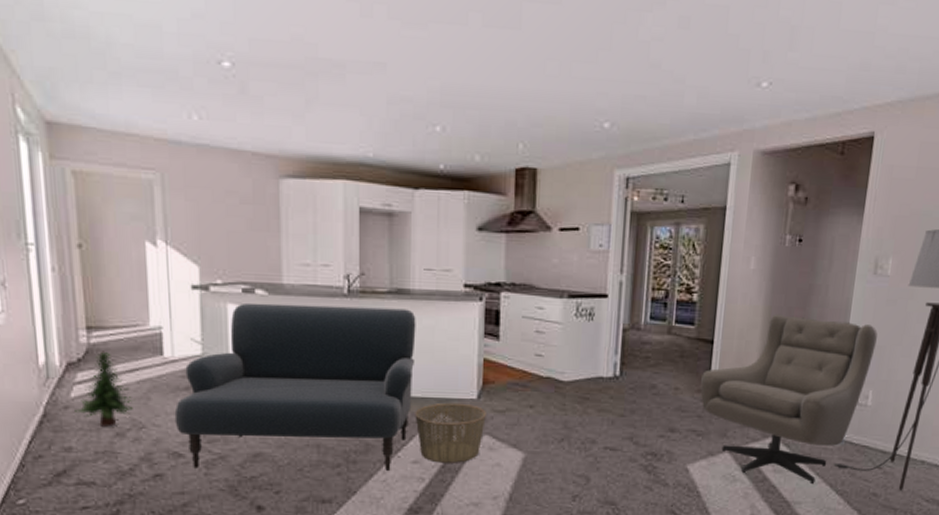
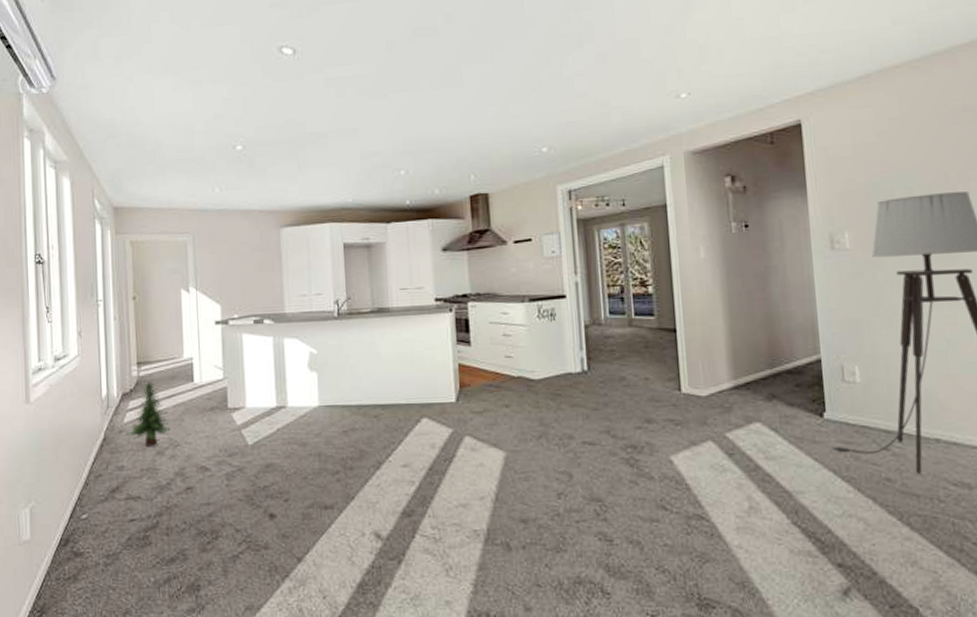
sofa: present [174,302,416,472] -> none [202,325,398,481]
basket: present [415,402,486,463] -> none [401,406,466,466]
armchair: present [700,313,878,485] -> none [670,297,851,472]

